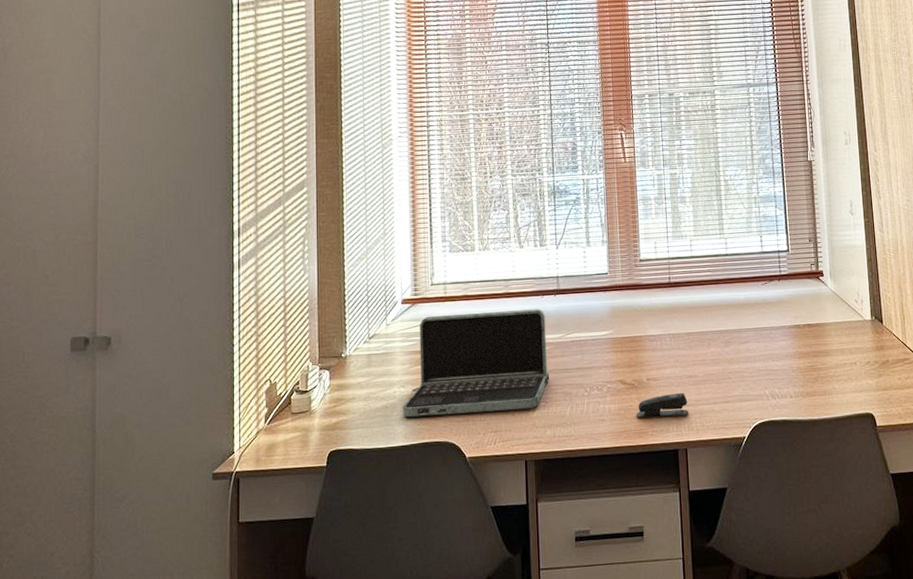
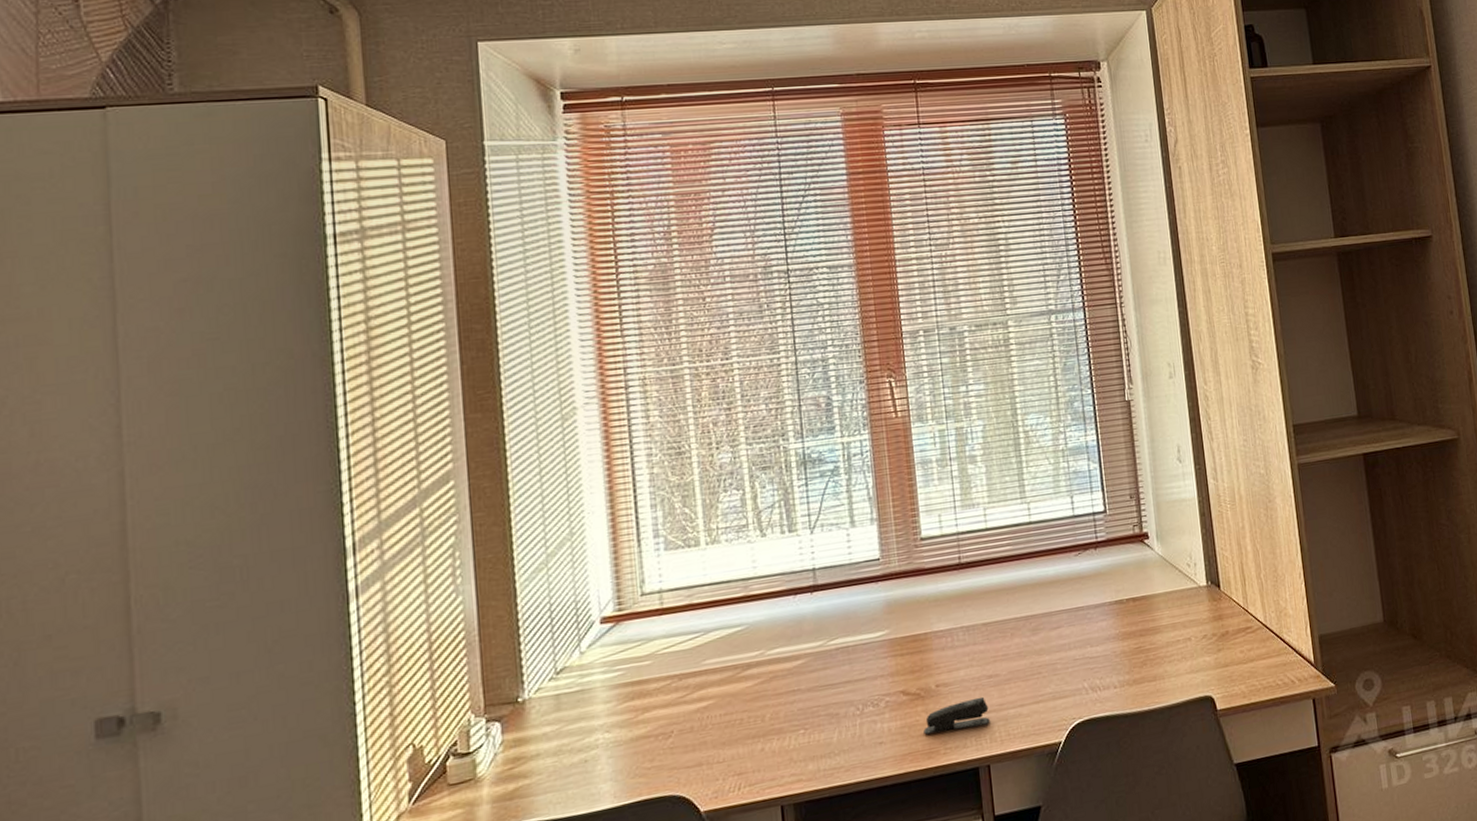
laptop: present [403,309,550,418] -> none [609,612,810,771]

